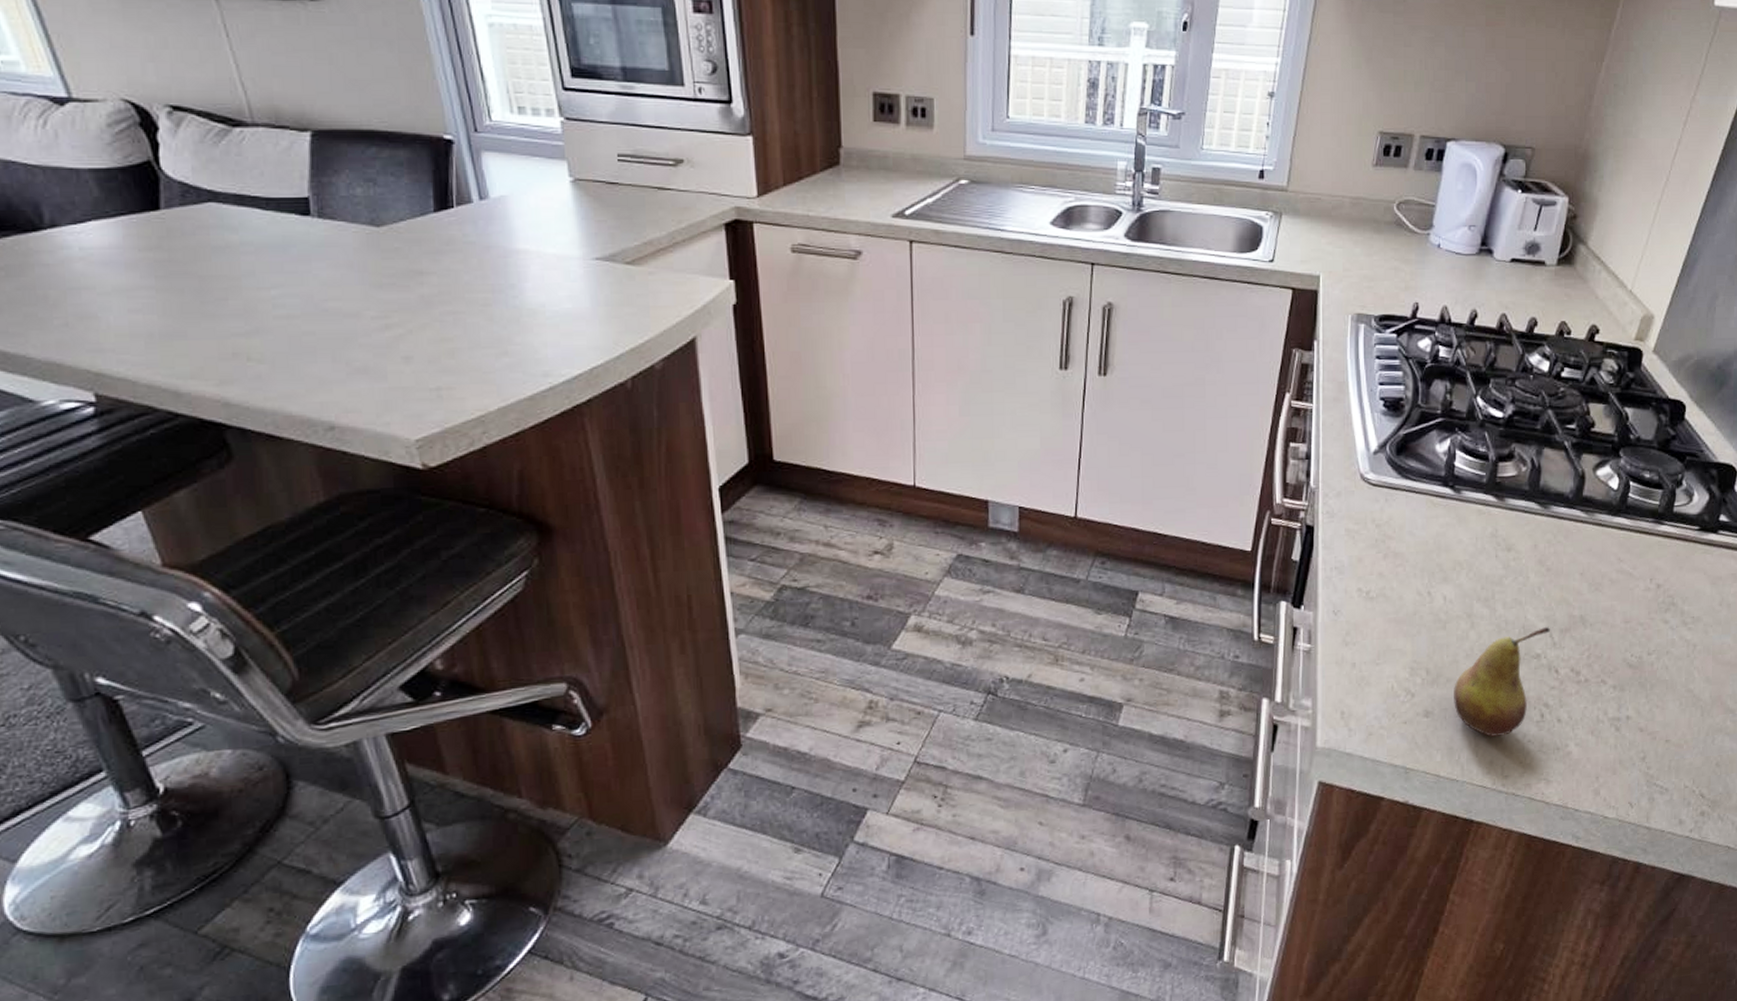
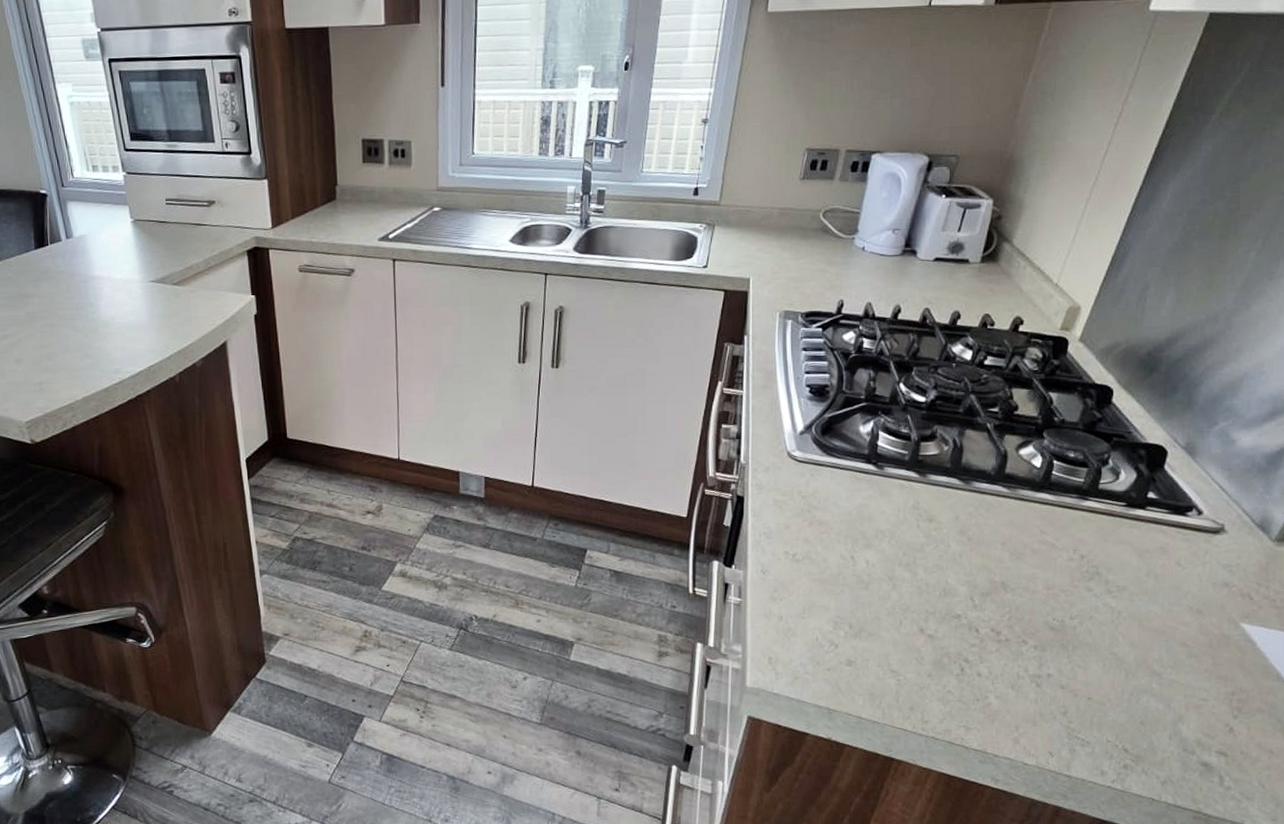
fruit: present [1454,626,1550,737] -> none [876,590,971,686]

